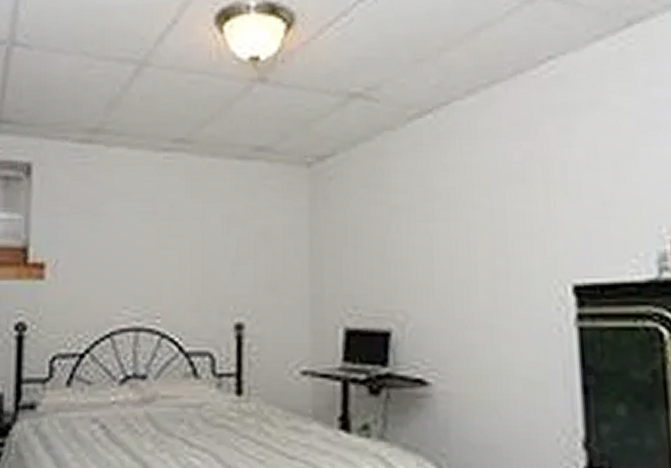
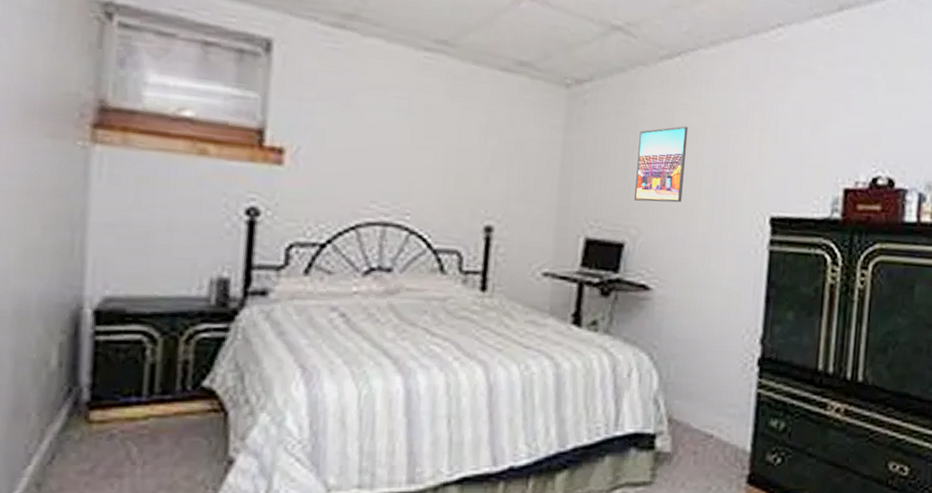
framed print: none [395,190,454,281] -> present [635,126,689,203]

